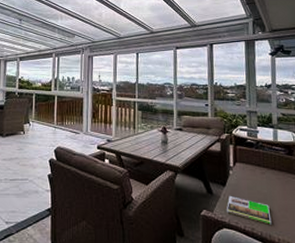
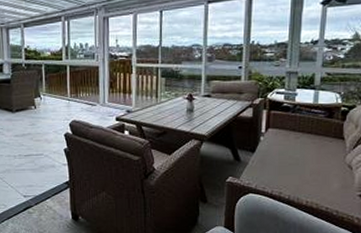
magazine: present [226,195,272,225] -> none [253,161,301,189]

